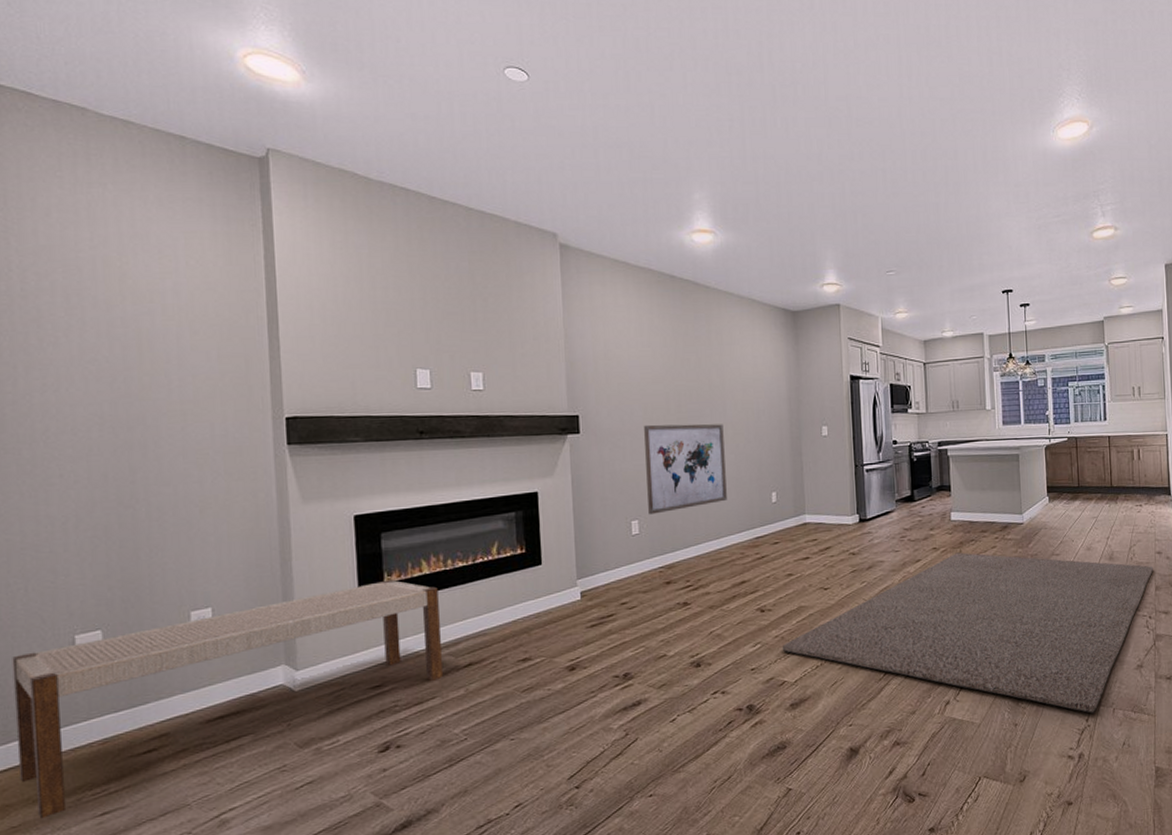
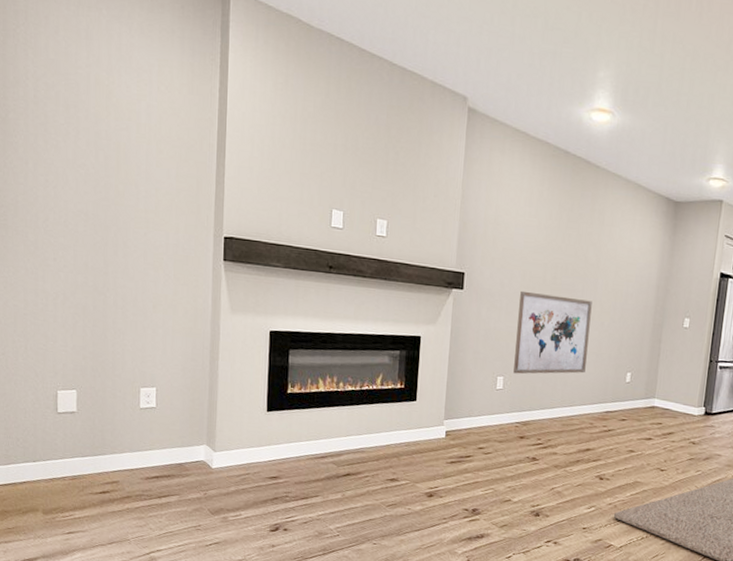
bench: present [12,579,444,819] -> none [14,390,330,527]

